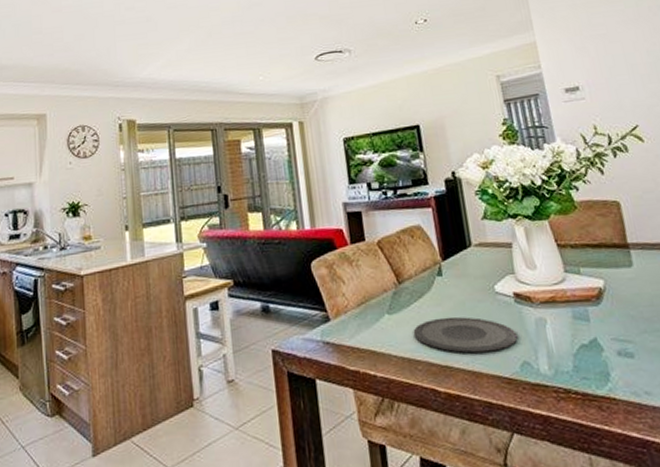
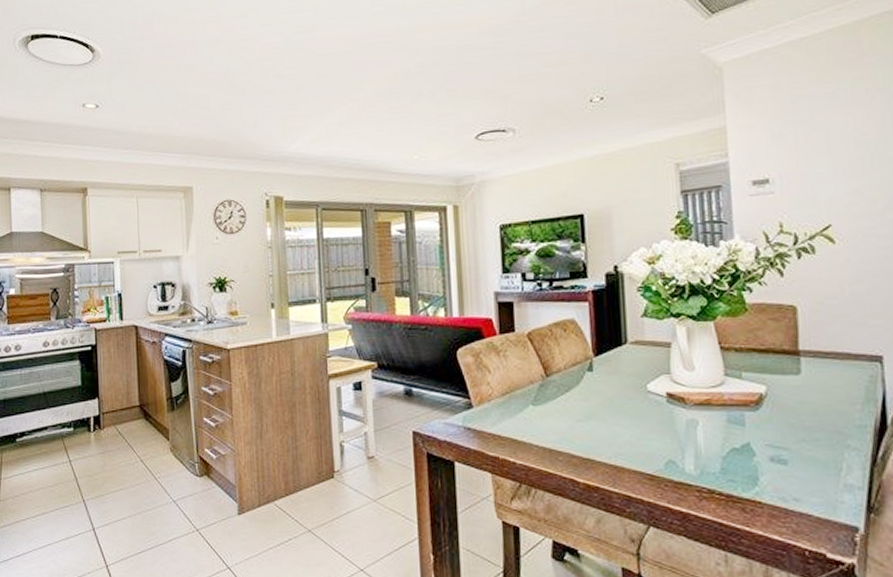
plate: present [413,316,518,354] -> none [557,412,666,449]

